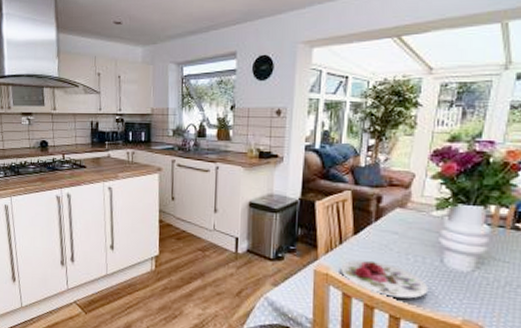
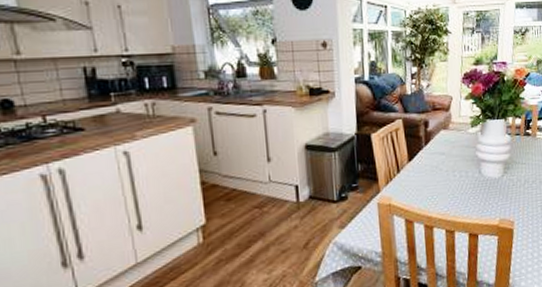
plate: present [340,259,429,299] -> none [401,183,473,214]

